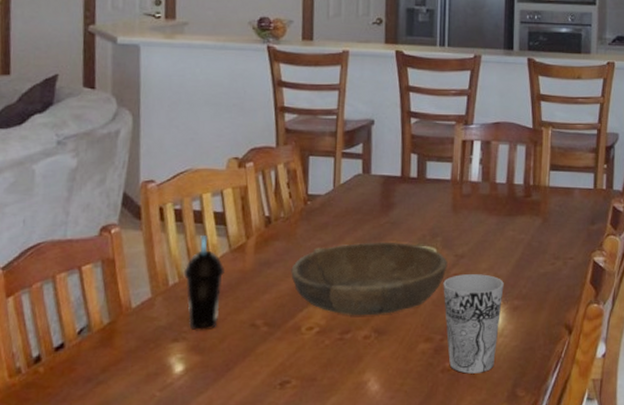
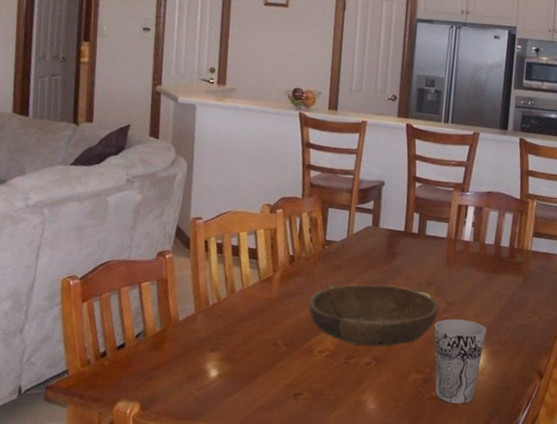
cup: present [183,234,226,331] -> none [221,266,255,345]

